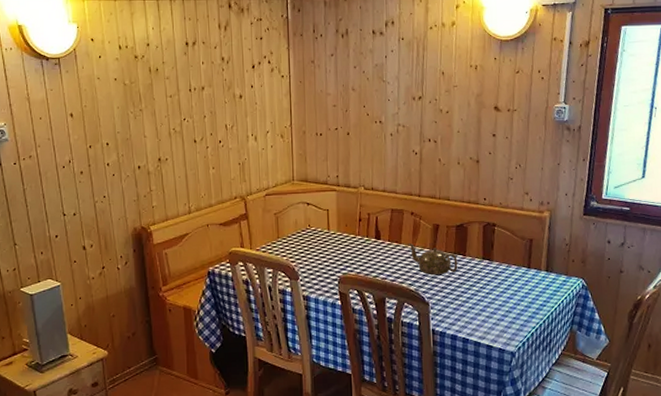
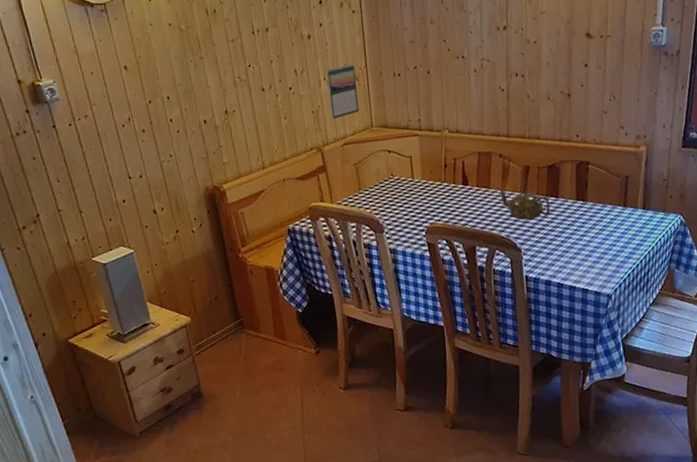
calendar: none [254,123,283,172] -> present [326,64,360,120]

